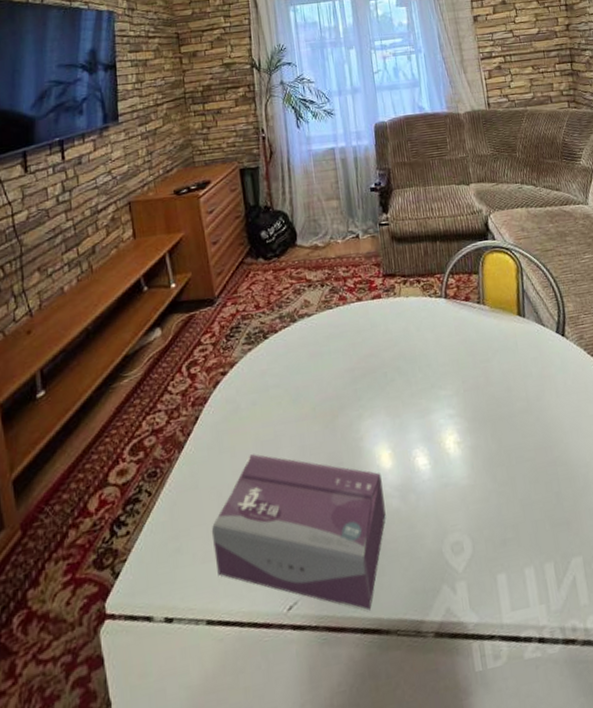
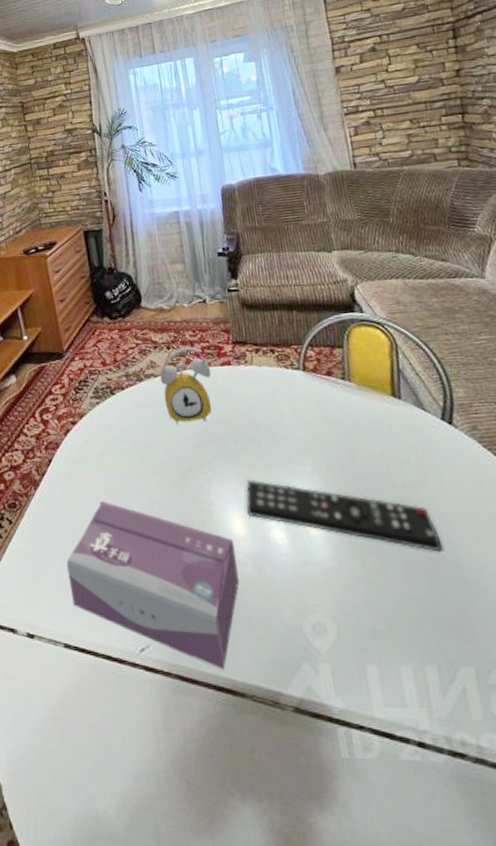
alarm clock: none [313,282,363,364] -> present [159,346,212,425]
remote control: none [393,409,557,455] -> present [246,479,442,552]

